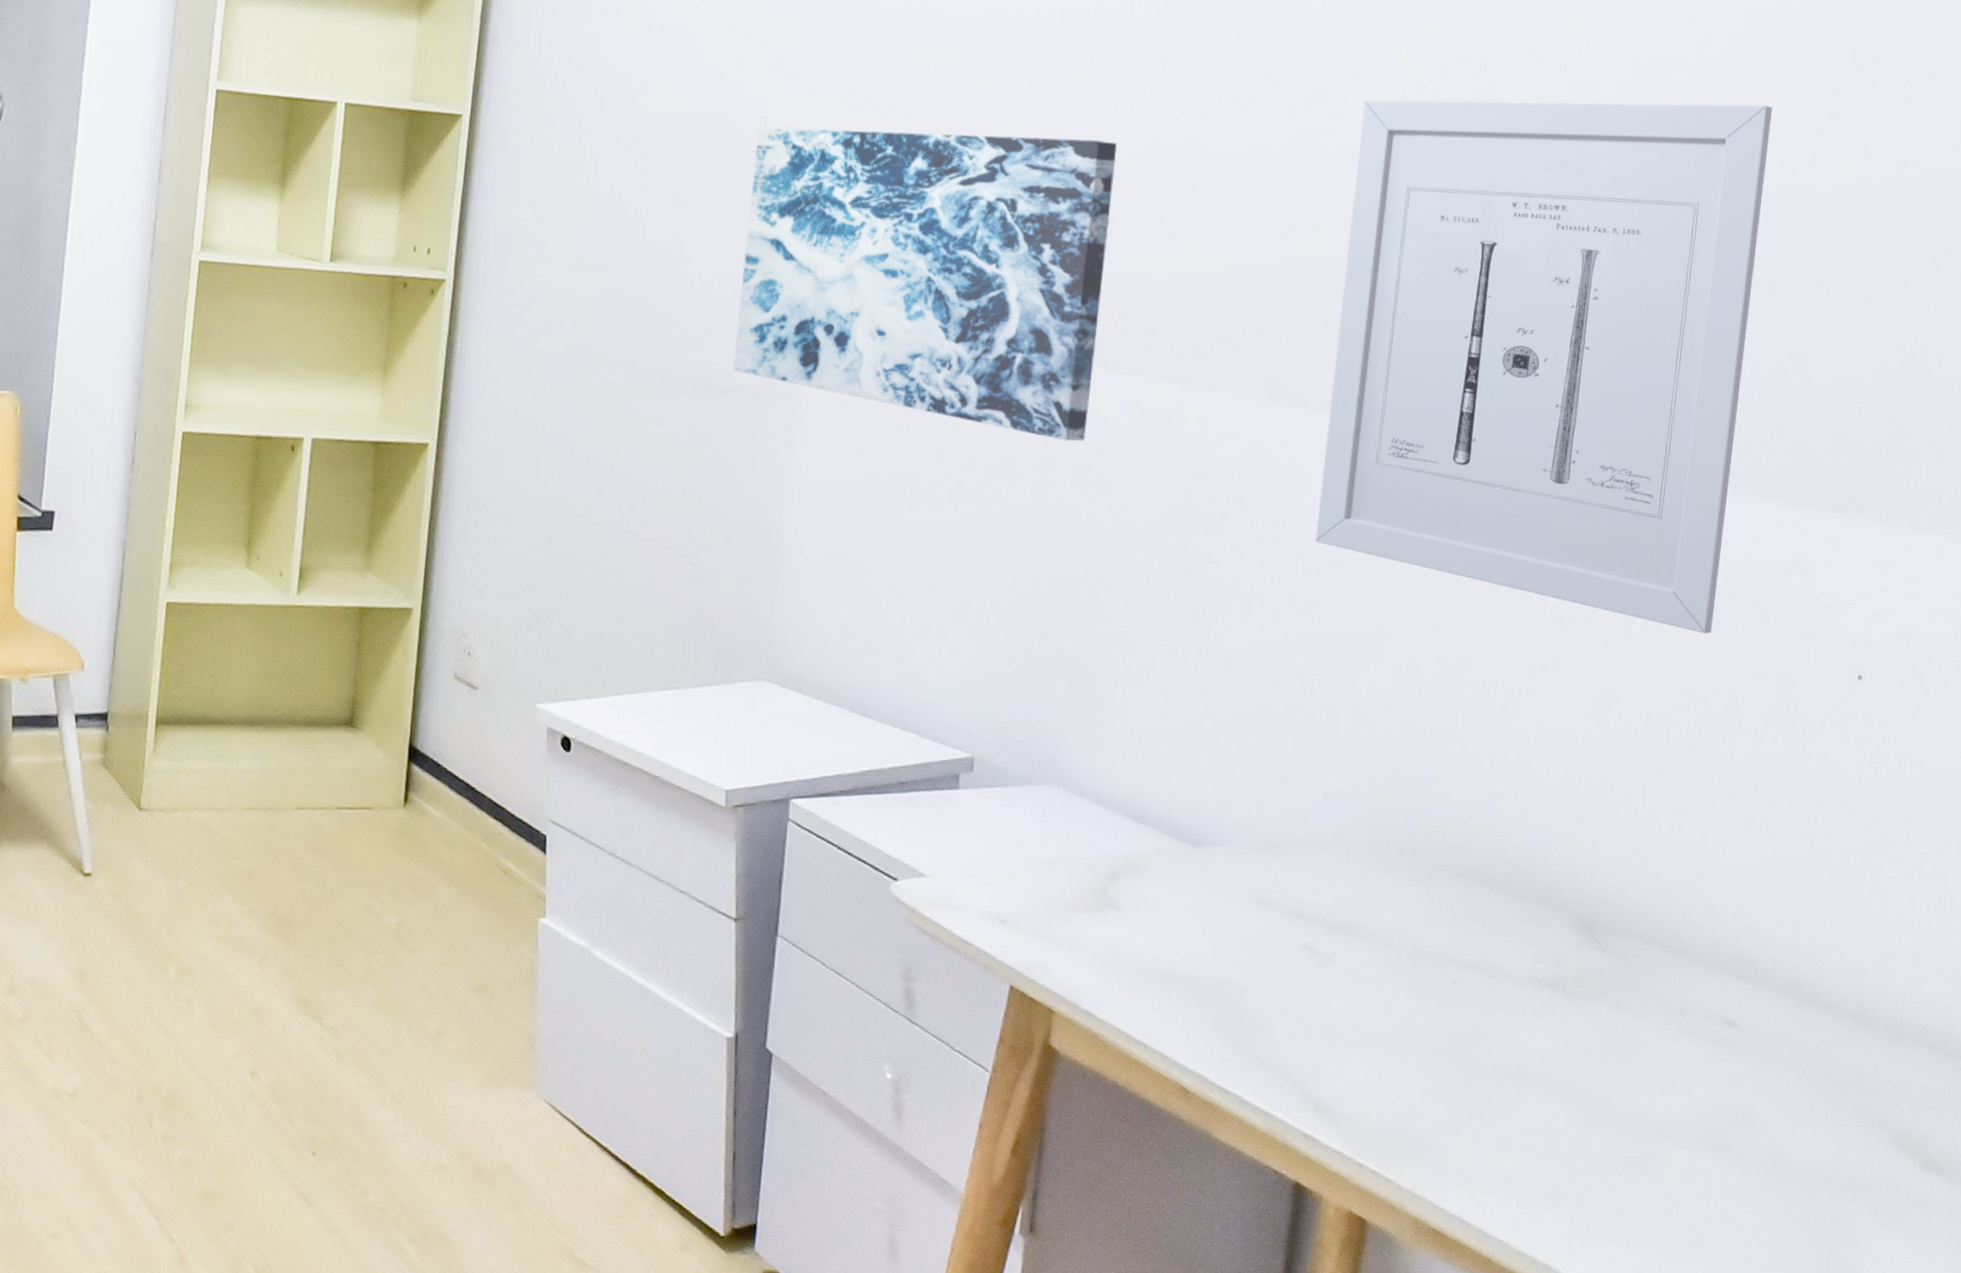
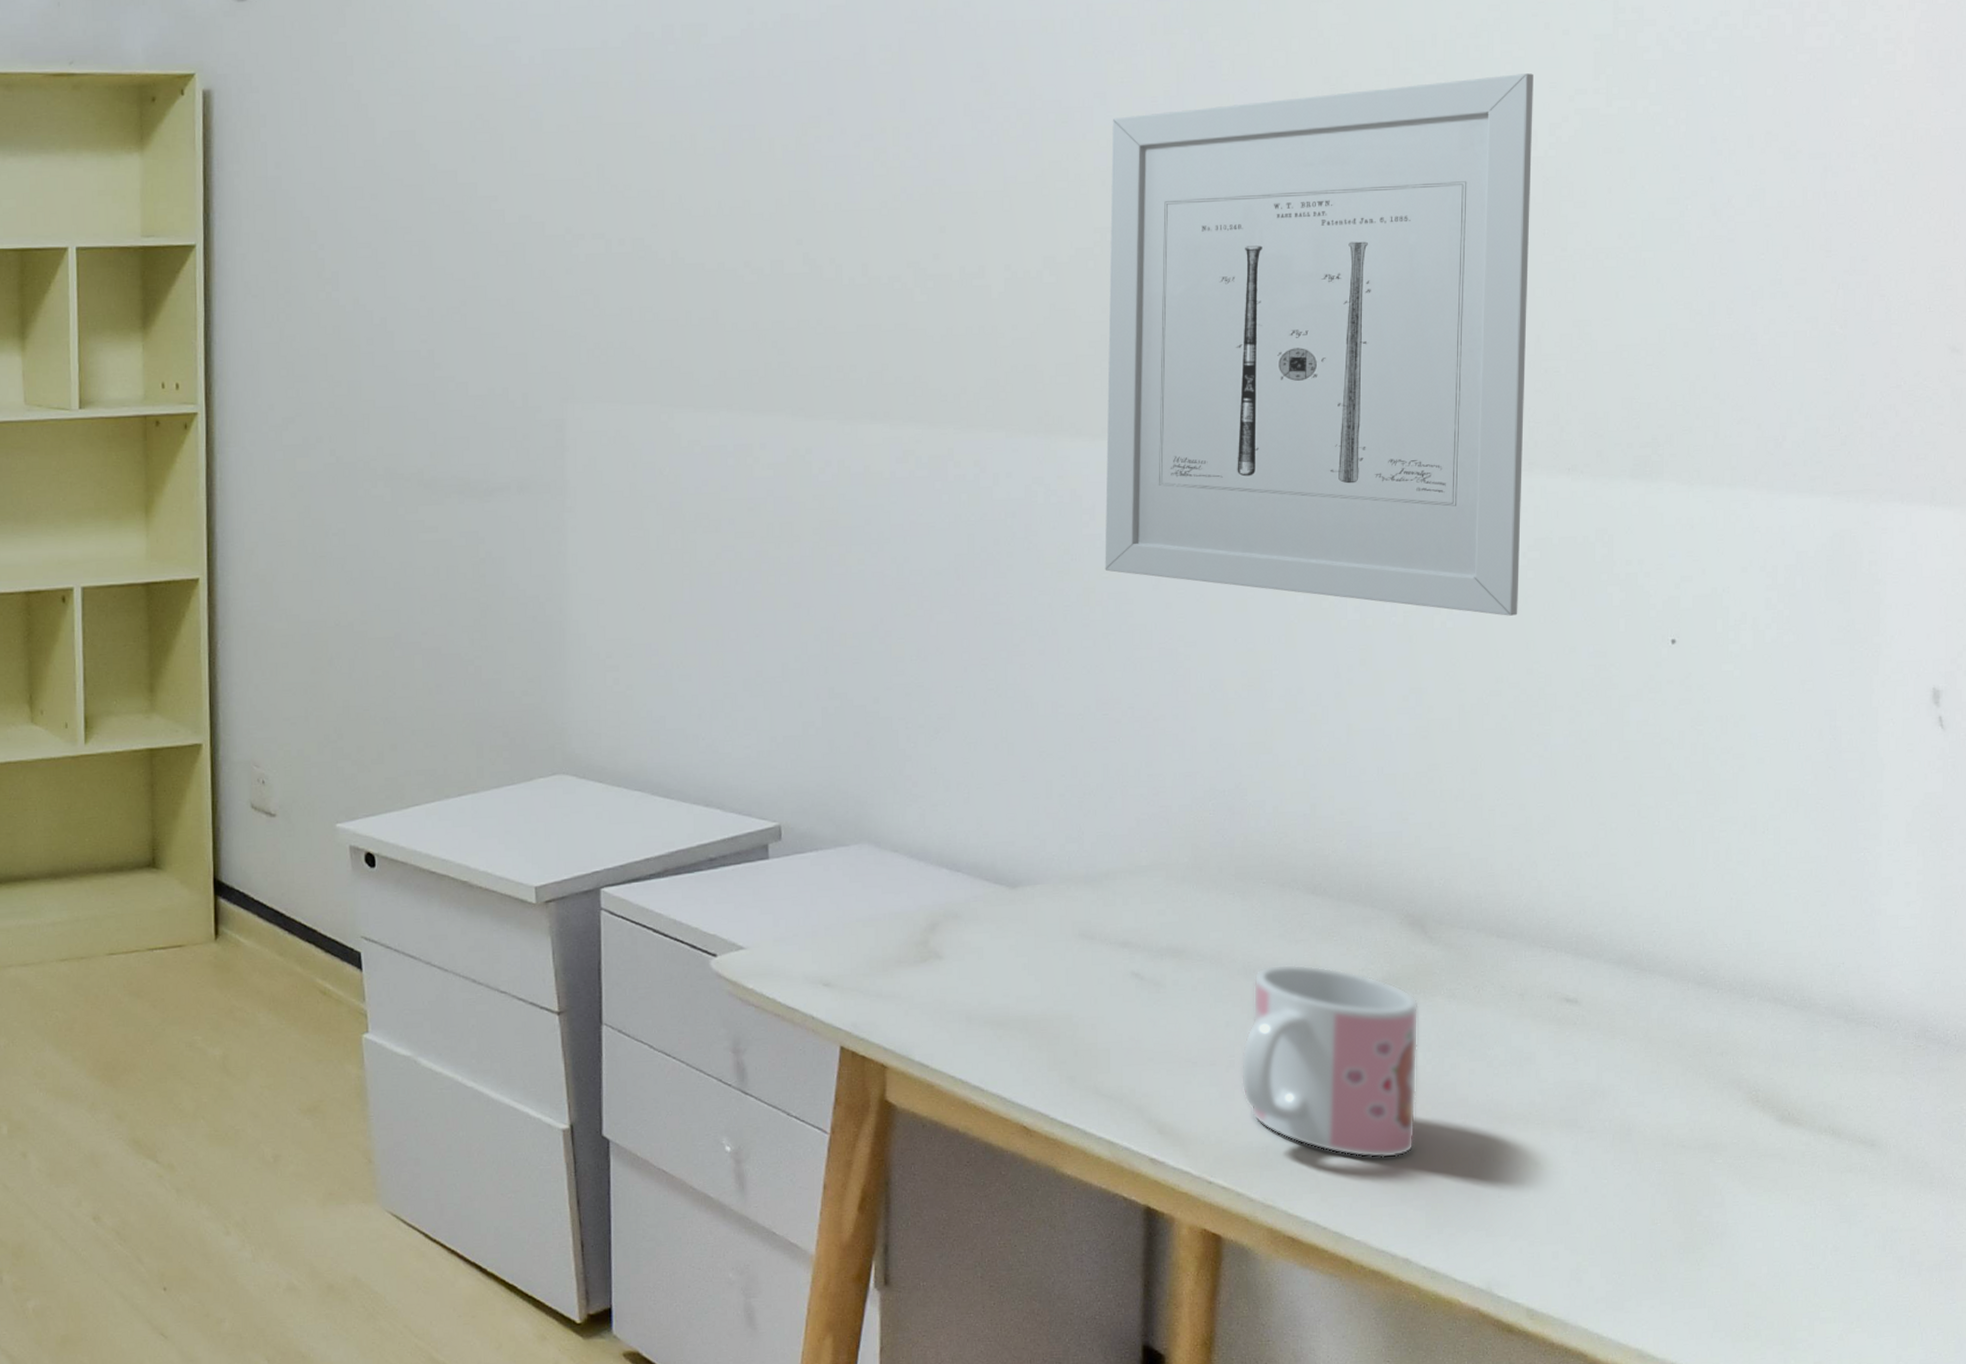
wall art: present [733,127,1117,442] -> none [496,192,864,500]
mug: none [1400,953,1581,1161] -> present [1241,963,1419,1159]

